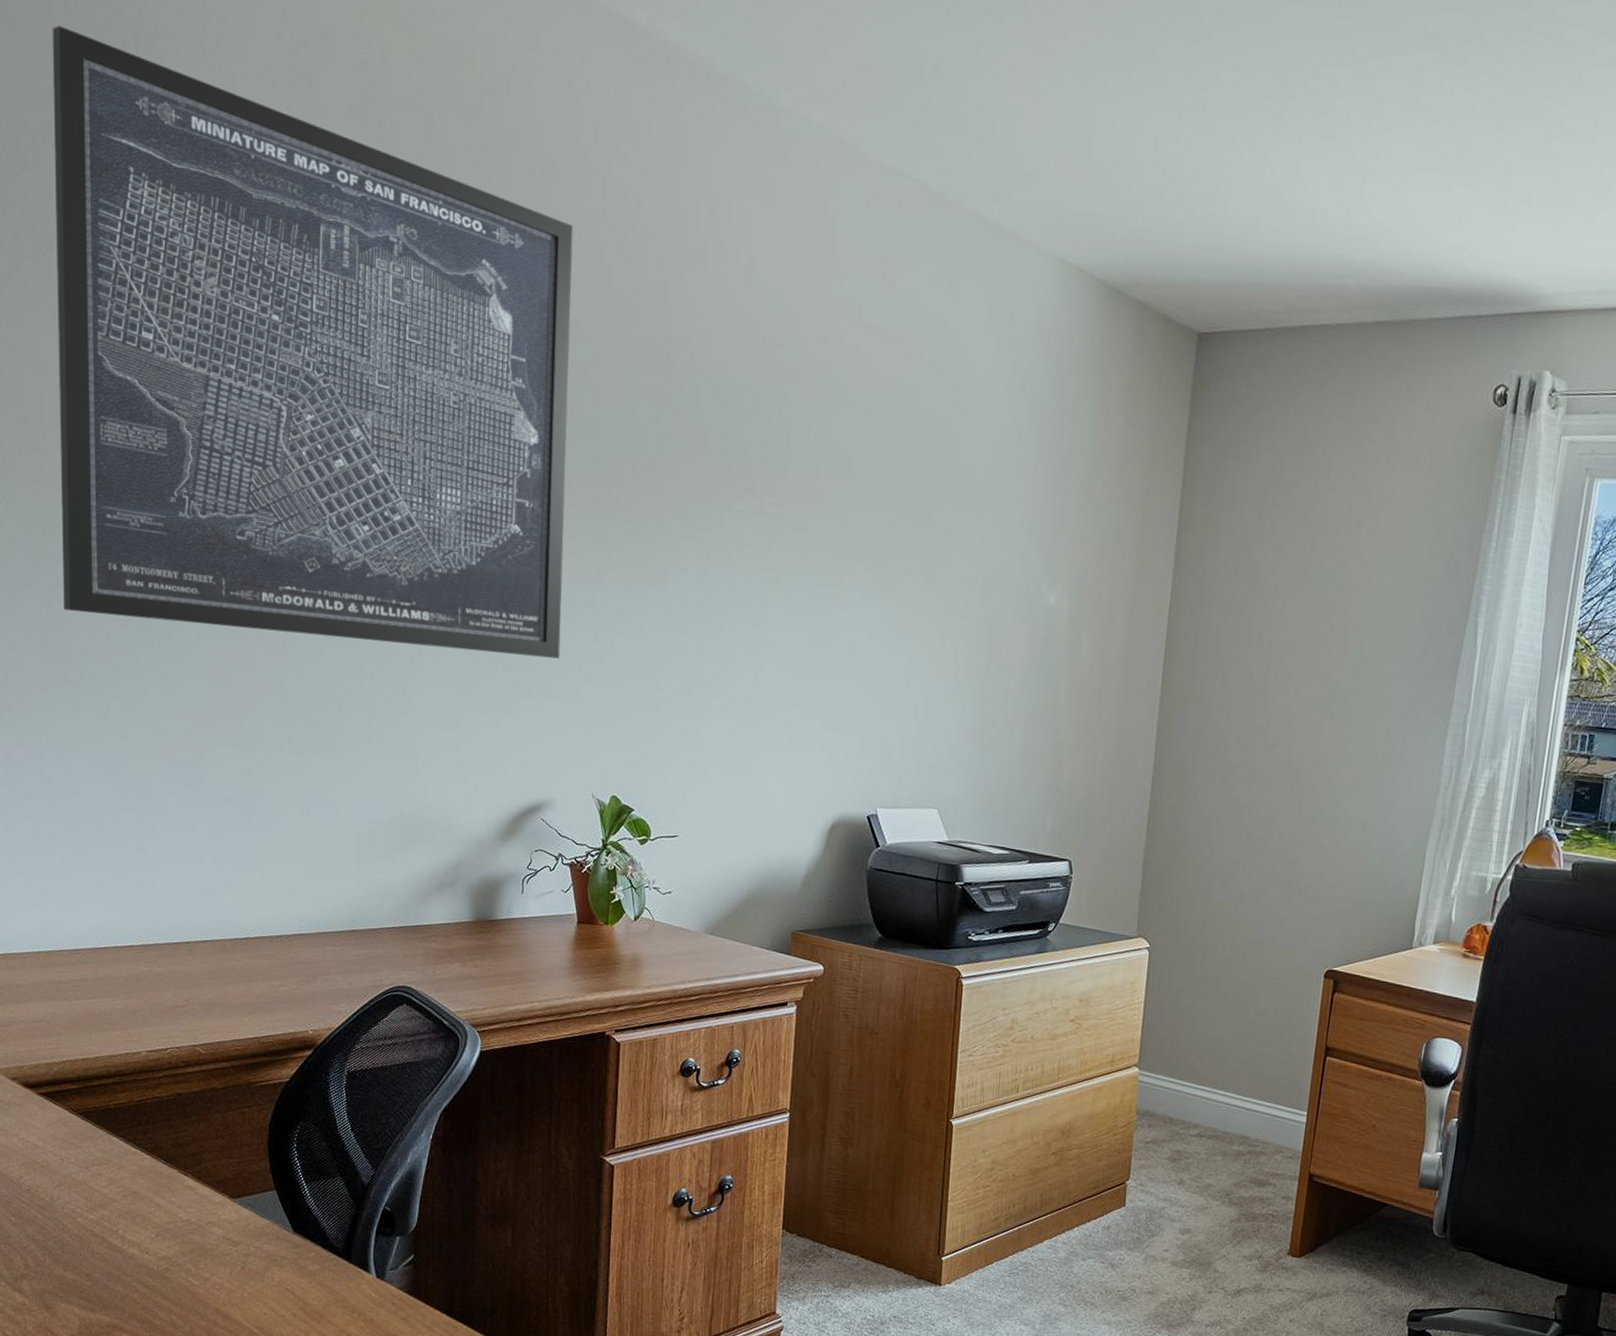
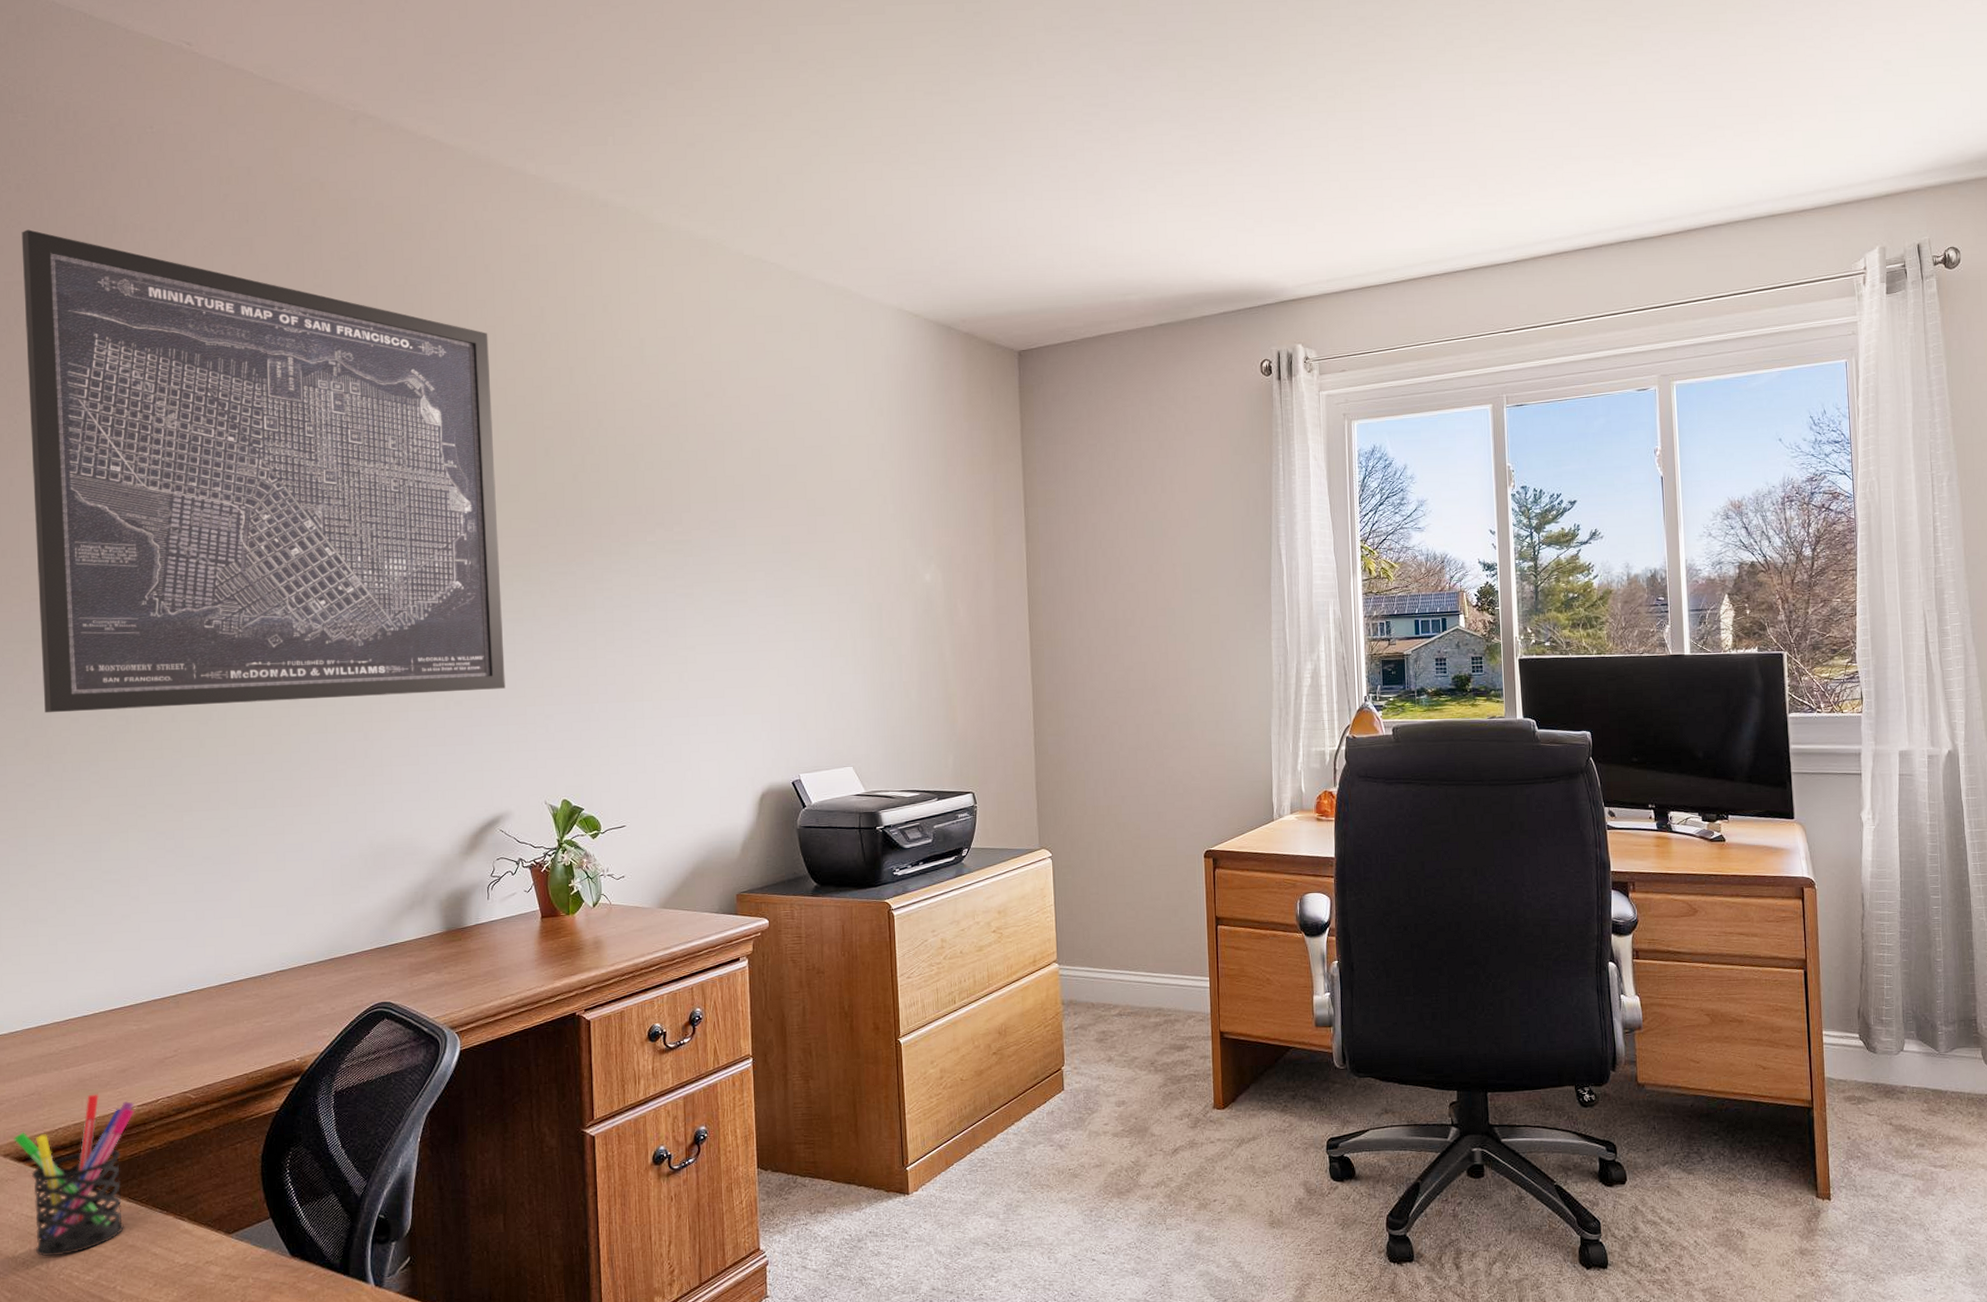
pen holder: none [21,1031,143,1190] -> present [14,1094,135,1257]

